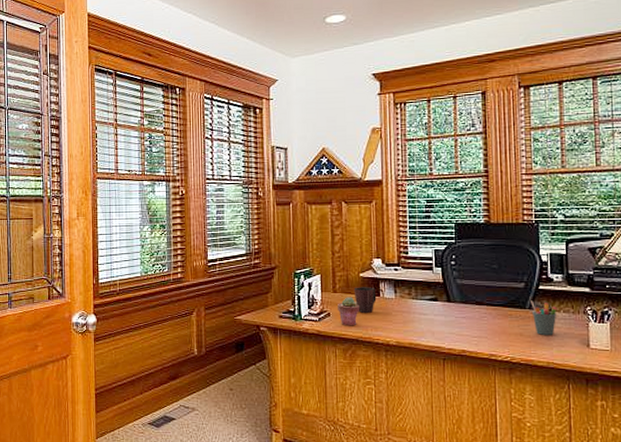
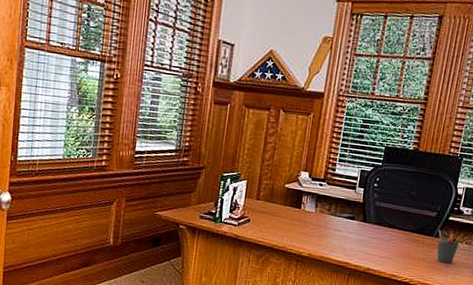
potted succulent: present [338,297,359,326] -> none [258,205,280,235]
mug: present [353,287,377,313] -> none [276,197,298,224]

